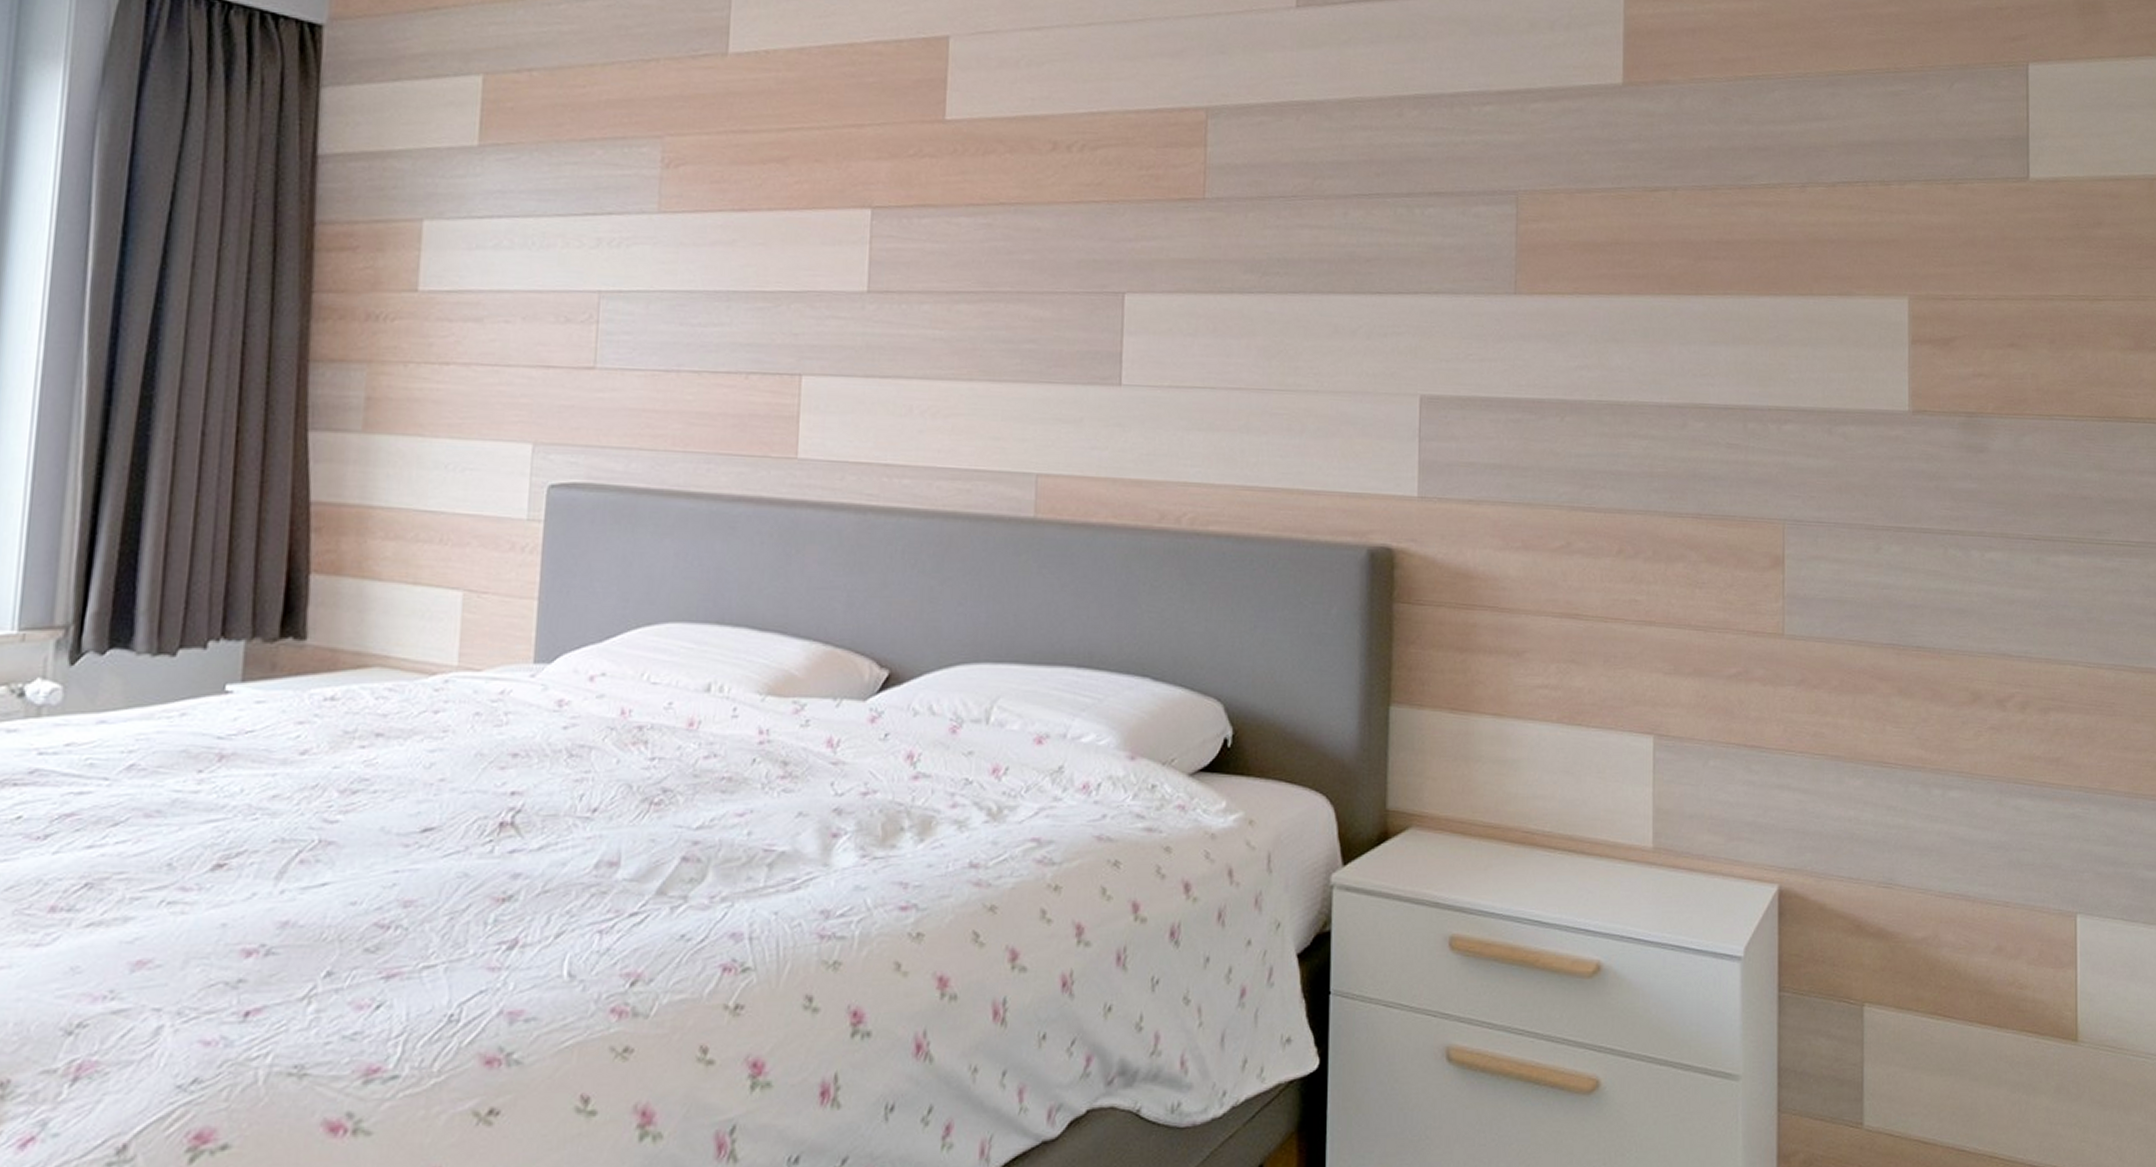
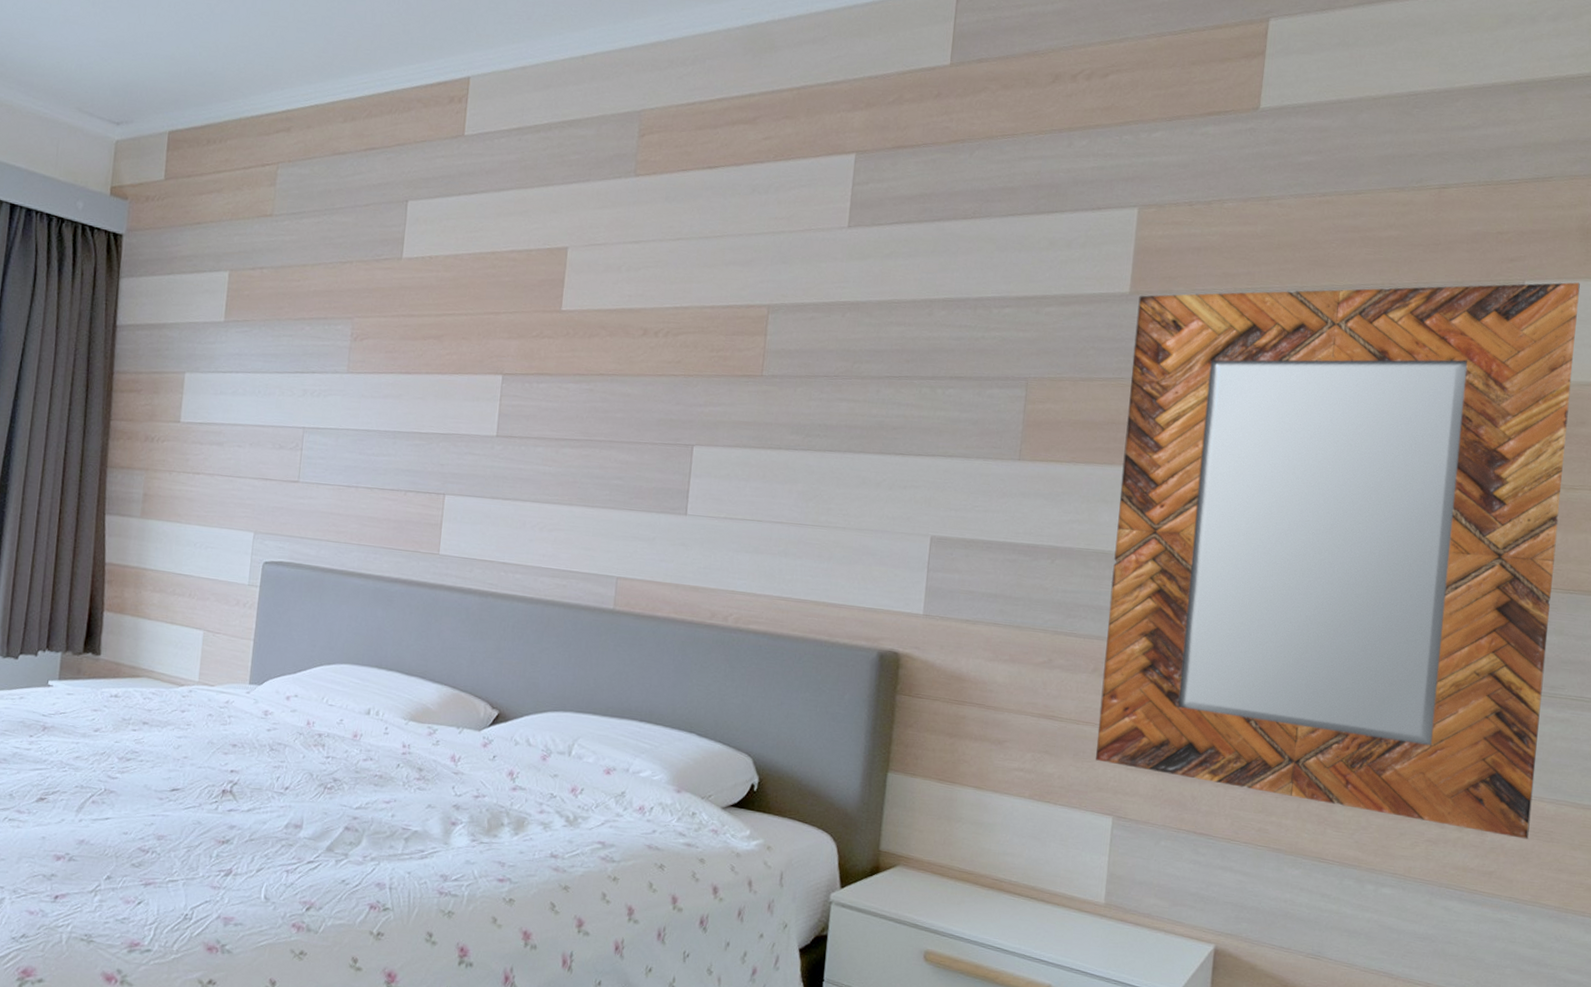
home mirror: none [1628,63,2091,715] -> present [1096,282,1580,839]

